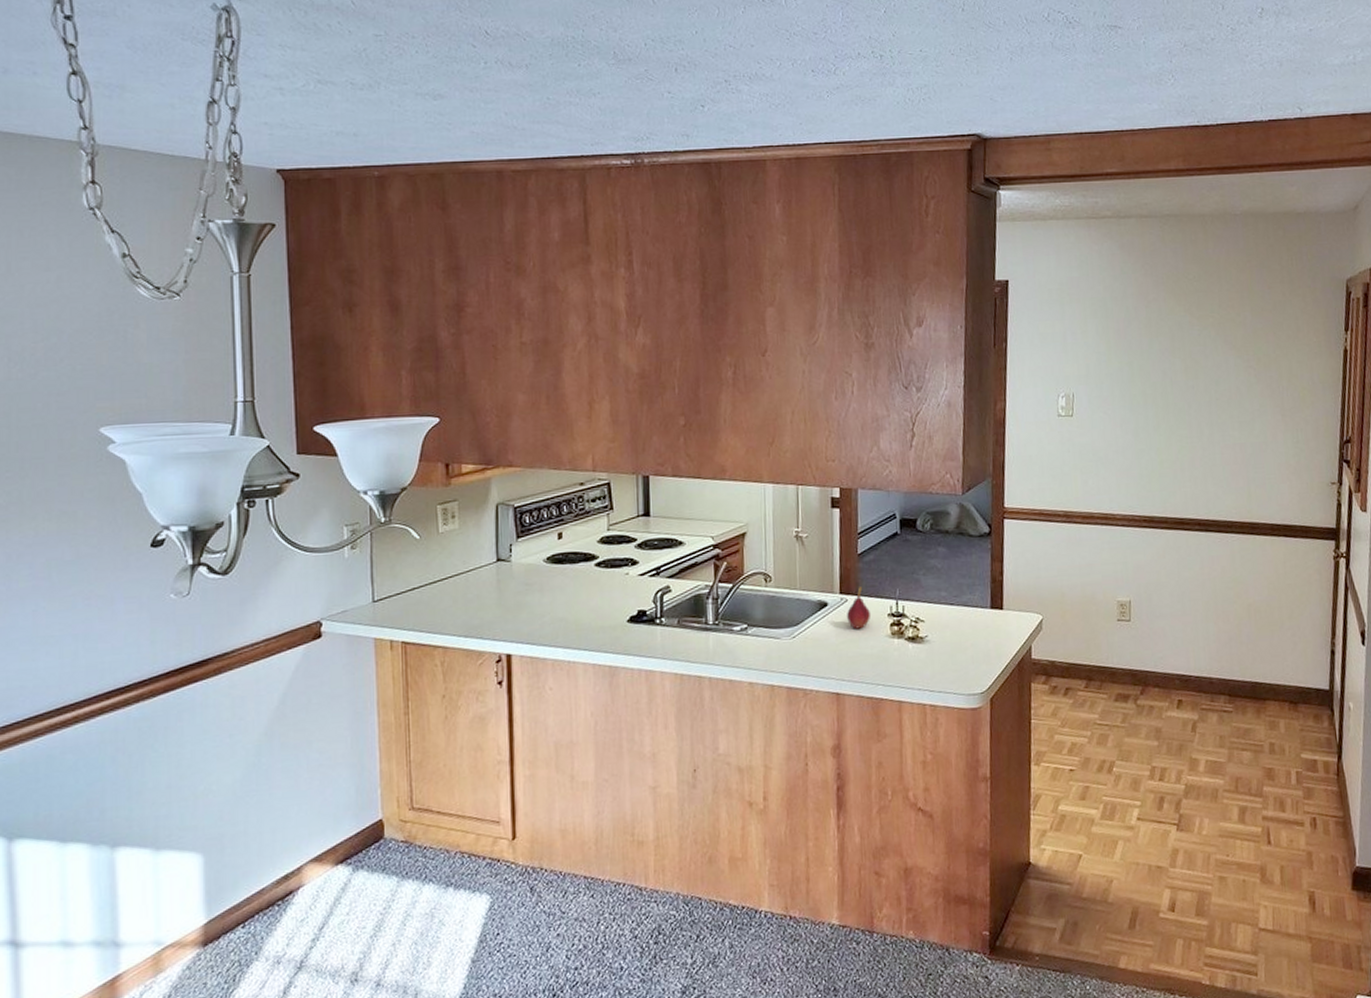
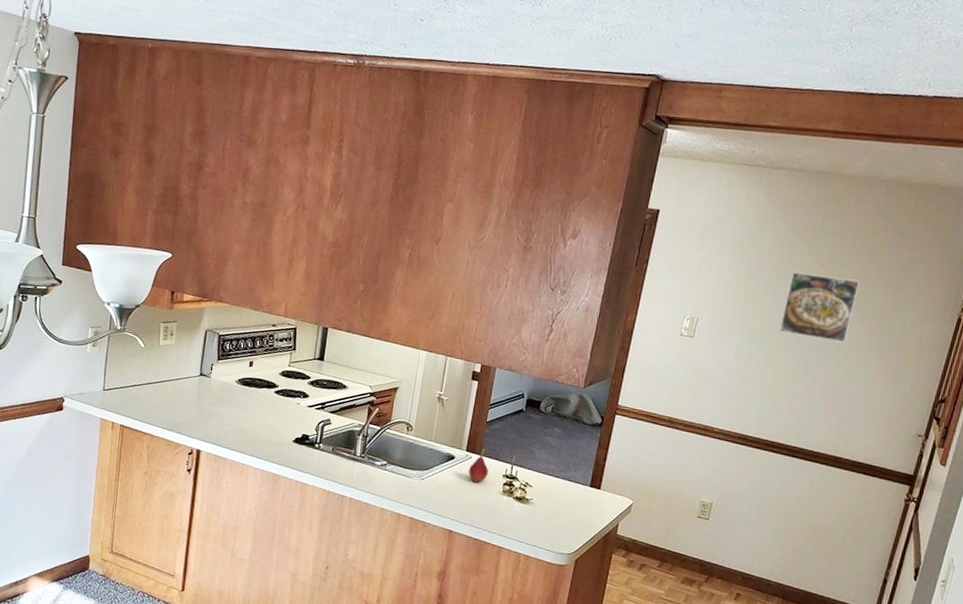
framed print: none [1162,325,1237,396] -> present [779,272,860,343]

